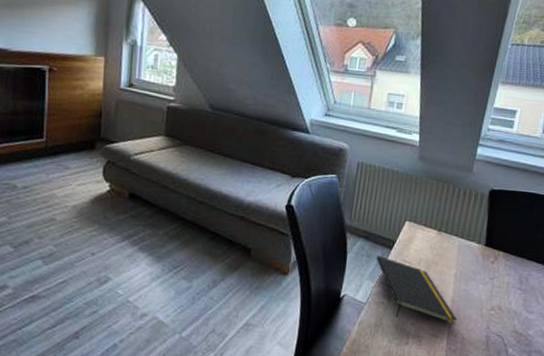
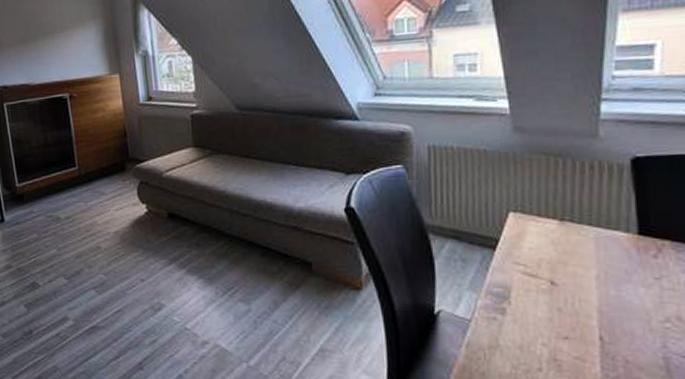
notepad: present [376,255,458,325] -> none [475,258,612,344]

